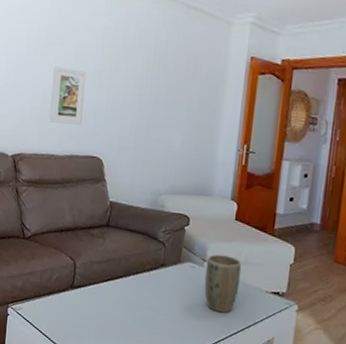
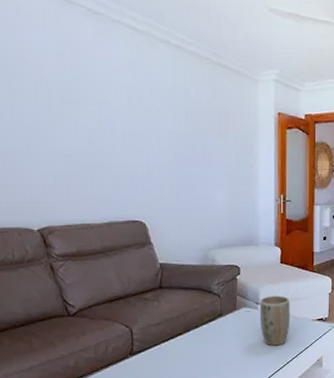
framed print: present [49,66,86,125] -> none [74,128,117,189]

